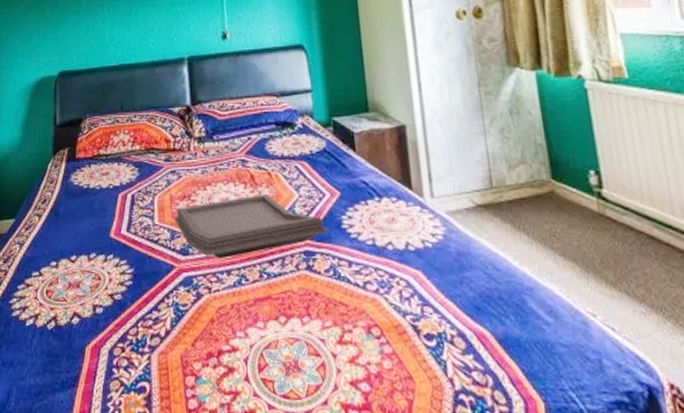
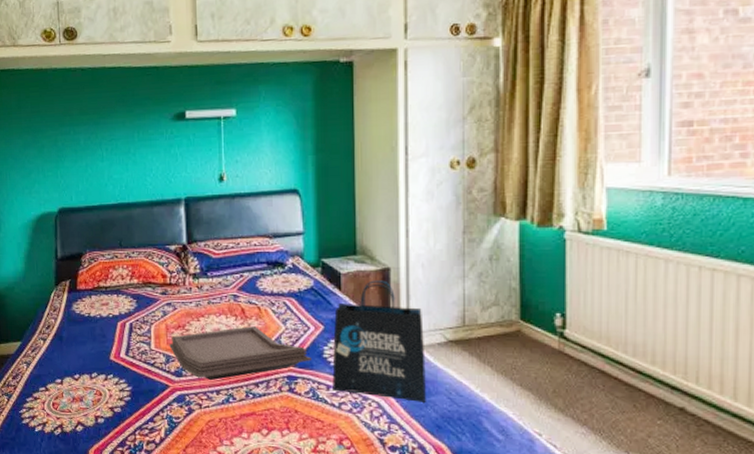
tote bag: none [350,139,460,279] -> present [332,280,426,402]

